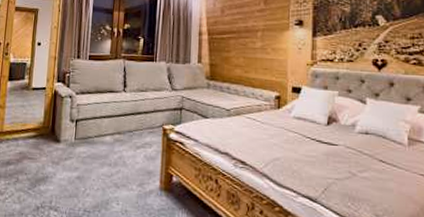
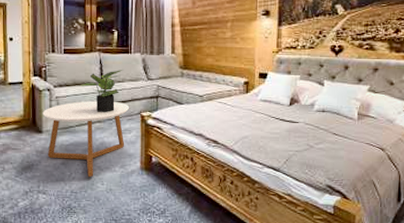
coffee table: none [62,110,152,195] -> present [42,100,130,178]
potted plant: none [101,78,147,124] -> present [79,70,123,112]

